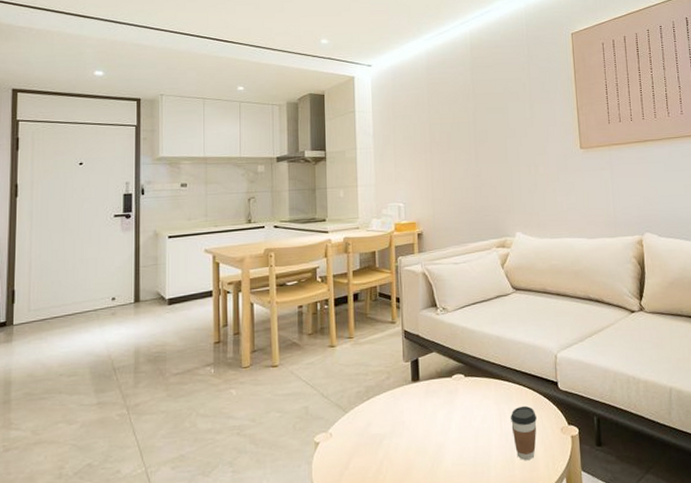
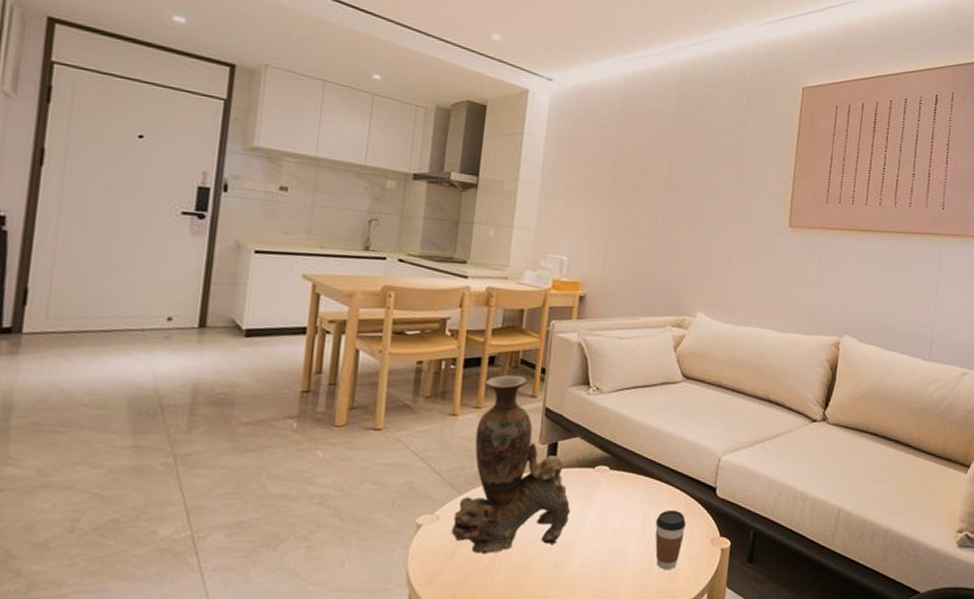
vase with dog figurine: none [343,306,438,463] -> present [450,374,571,555]

